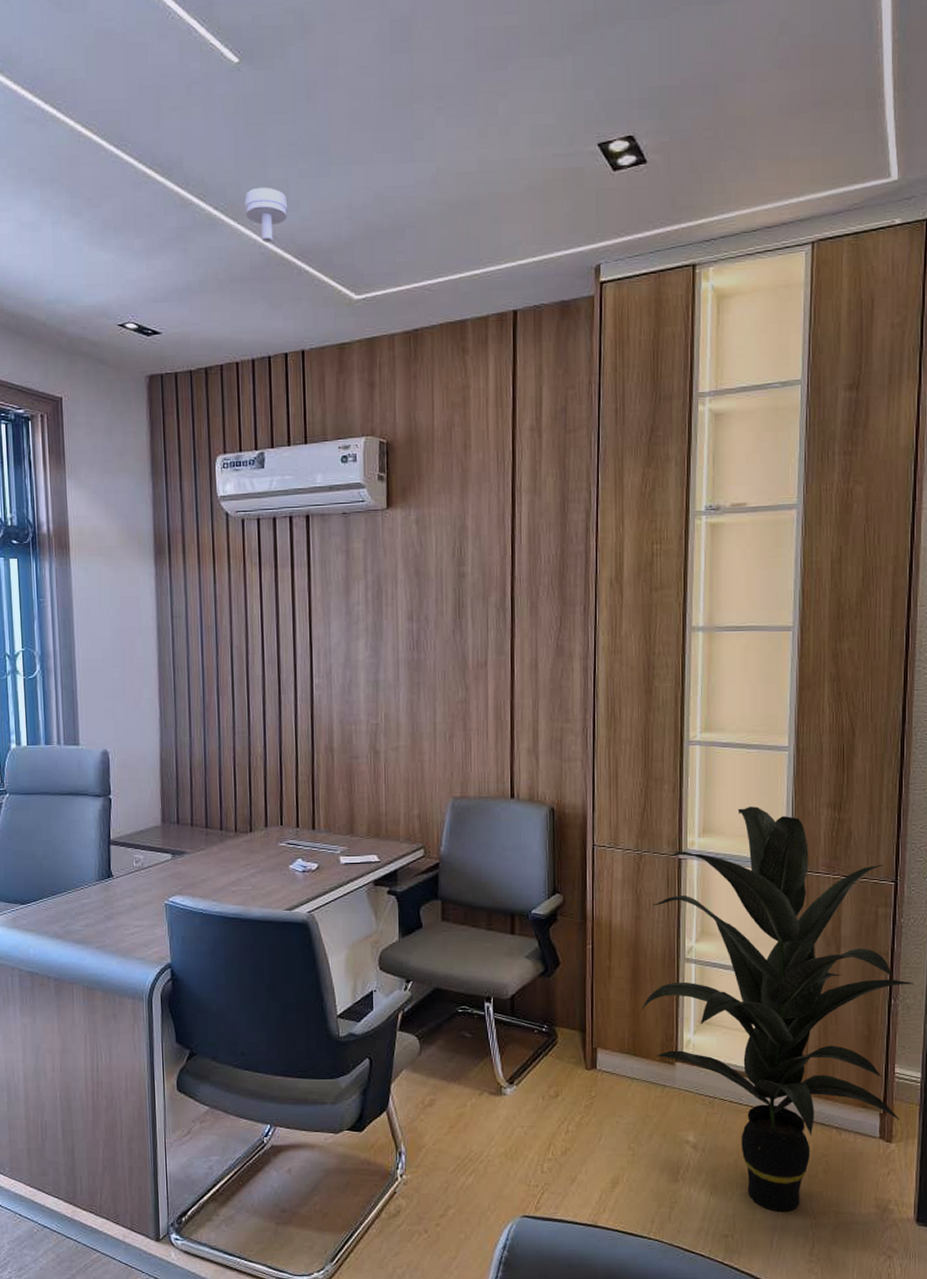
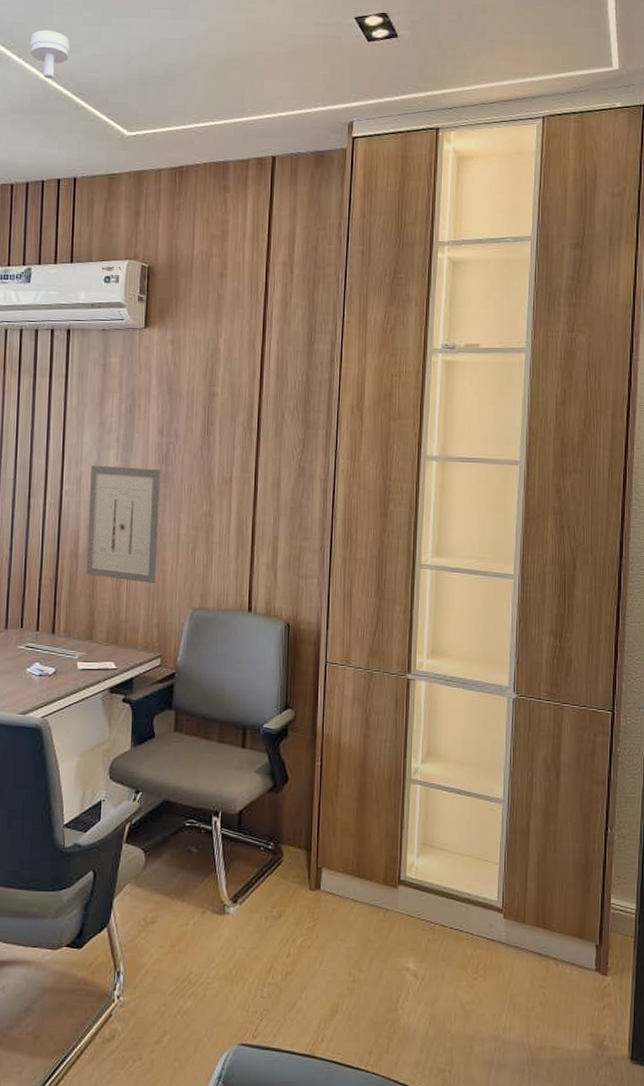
wall art: none [340,656,414,774] -> present [86,465,160,583]
indoor plant: present [640,806,914,1212] -> none [366,631,629,1046]

